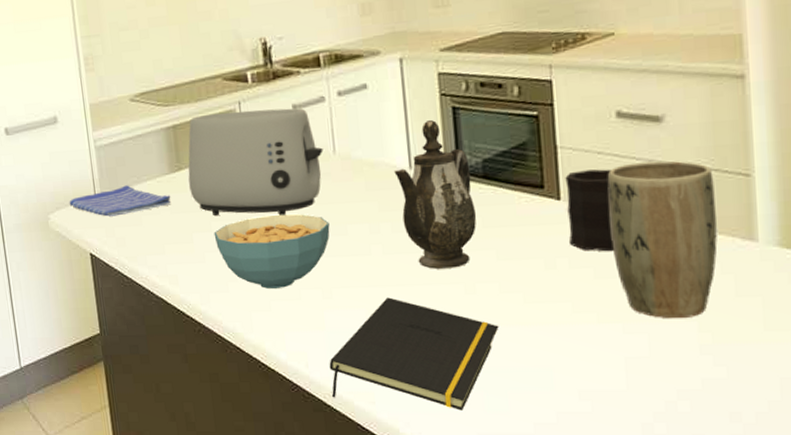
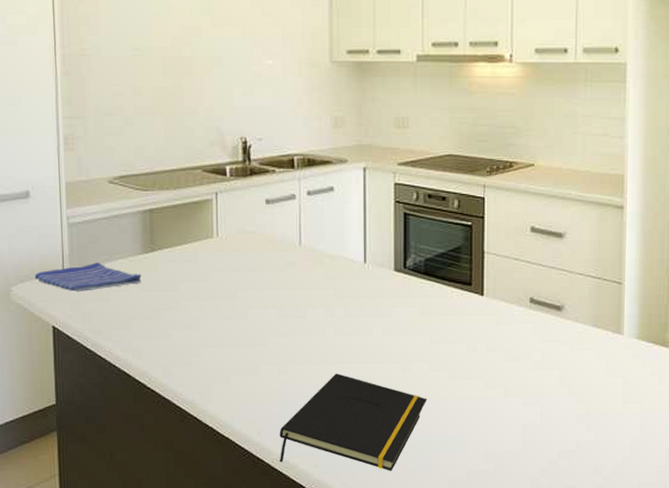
toaster: present [188,108,323,216] -> none [161,201,290,299]
cereal bowl: present [213,214,330,289] -> none [181,297,290,364]
teapot: present [394,120,477,269] -> none [351,223,417,350]
mug: present [565,169,614,252] -> none [488,272,524,339]
plant pot: present [607,160,718,319] -> none [518,268,597,394]

